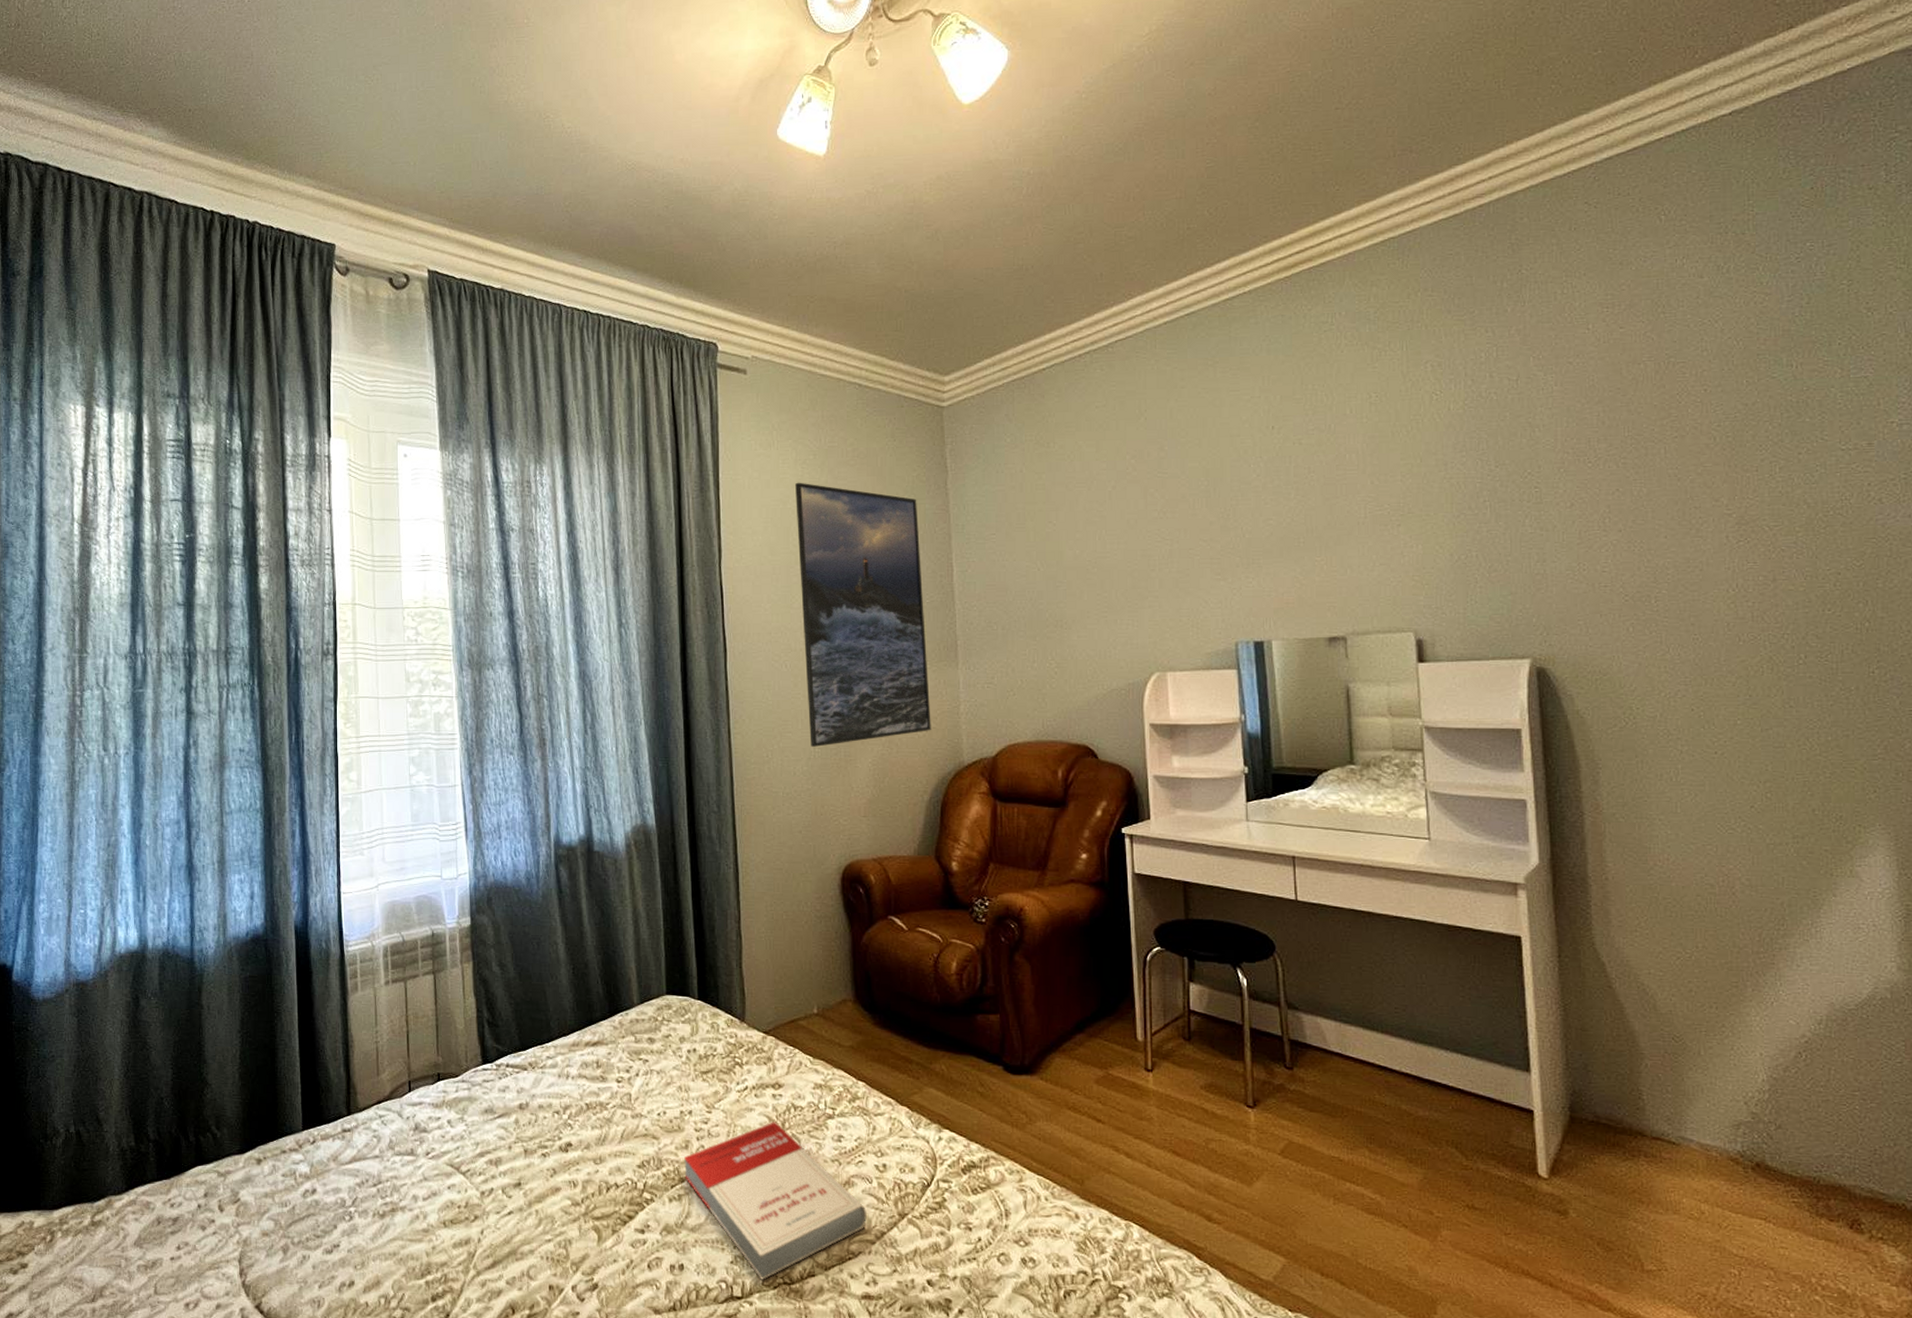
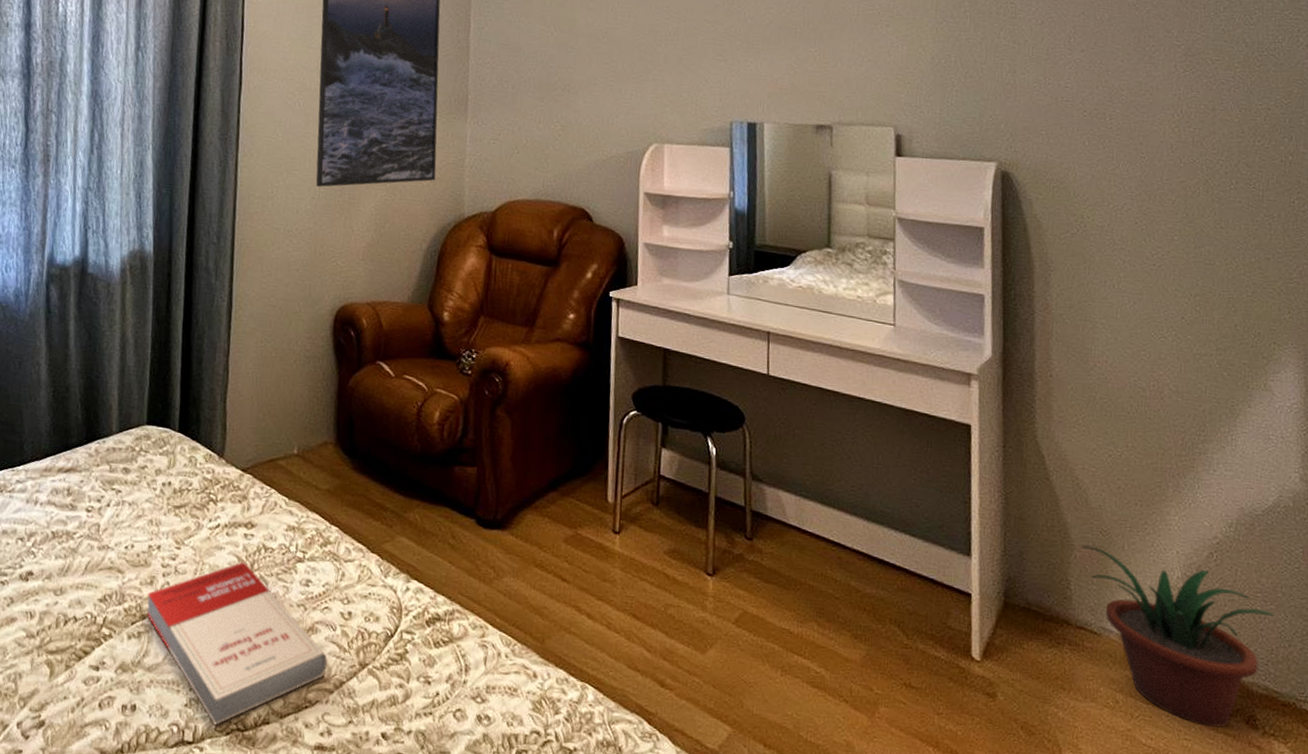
potted plant: none [1652,1052,1876,1234] -> present [1082,544,1275,728]

